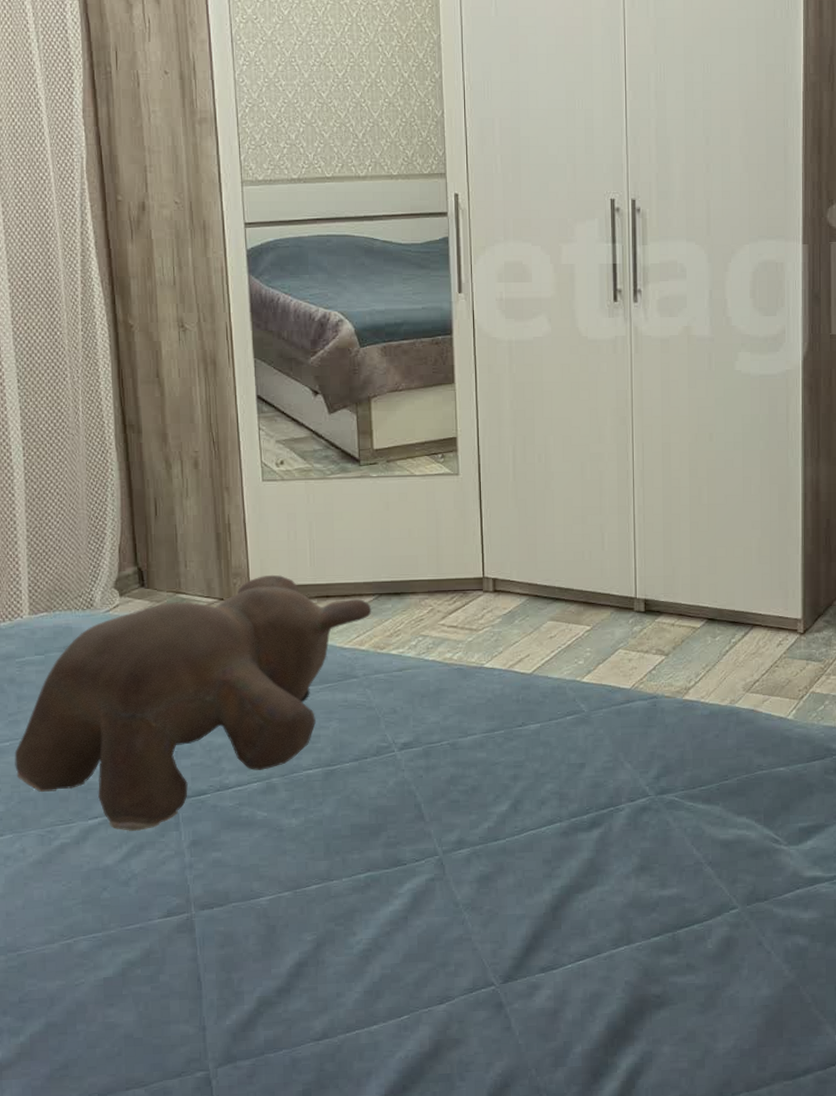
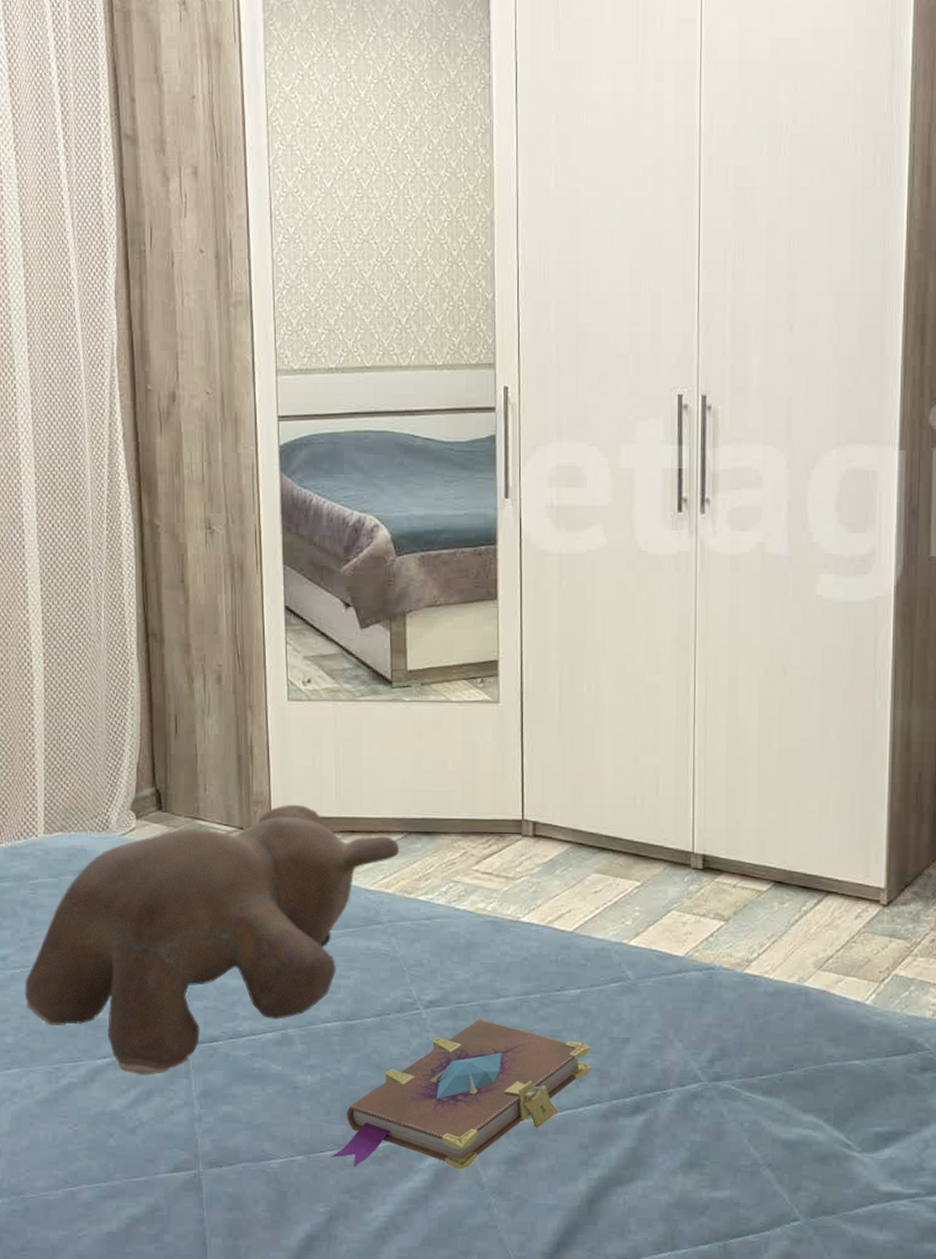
book: none [315,755,552,897] -> present [330,1018,592,1170]

